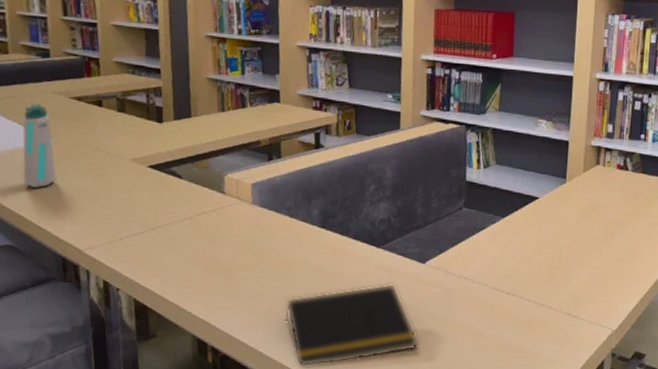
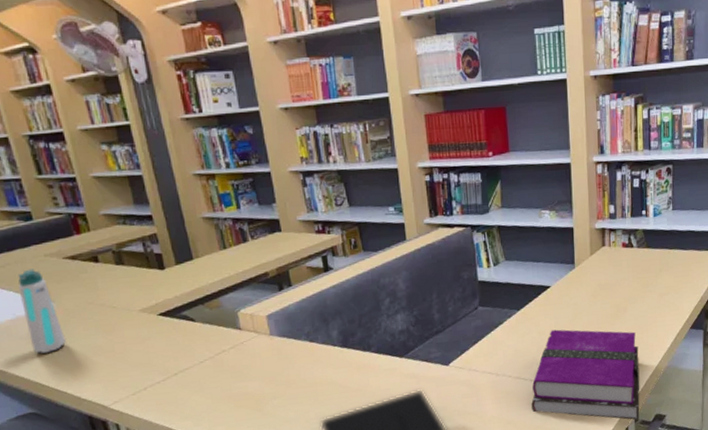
hardback book: none [504,243,624,355] -> present [531,329,640,420]

